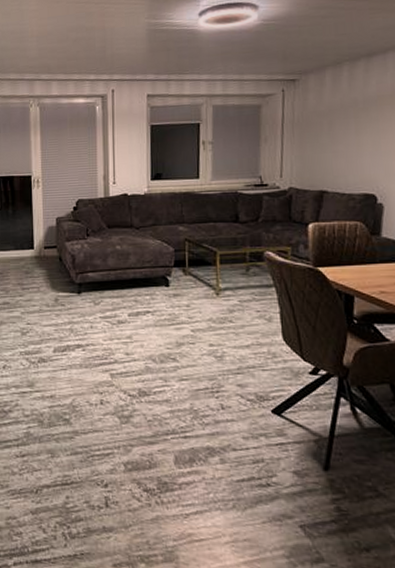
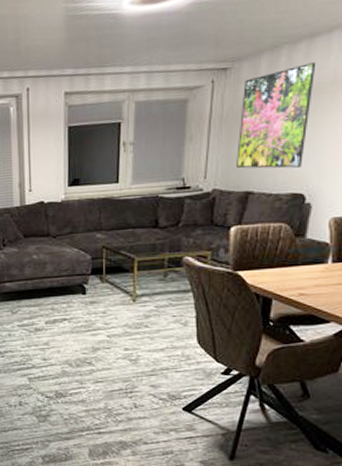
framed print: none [309,77,376,170] -> present [237,62,316,169]

